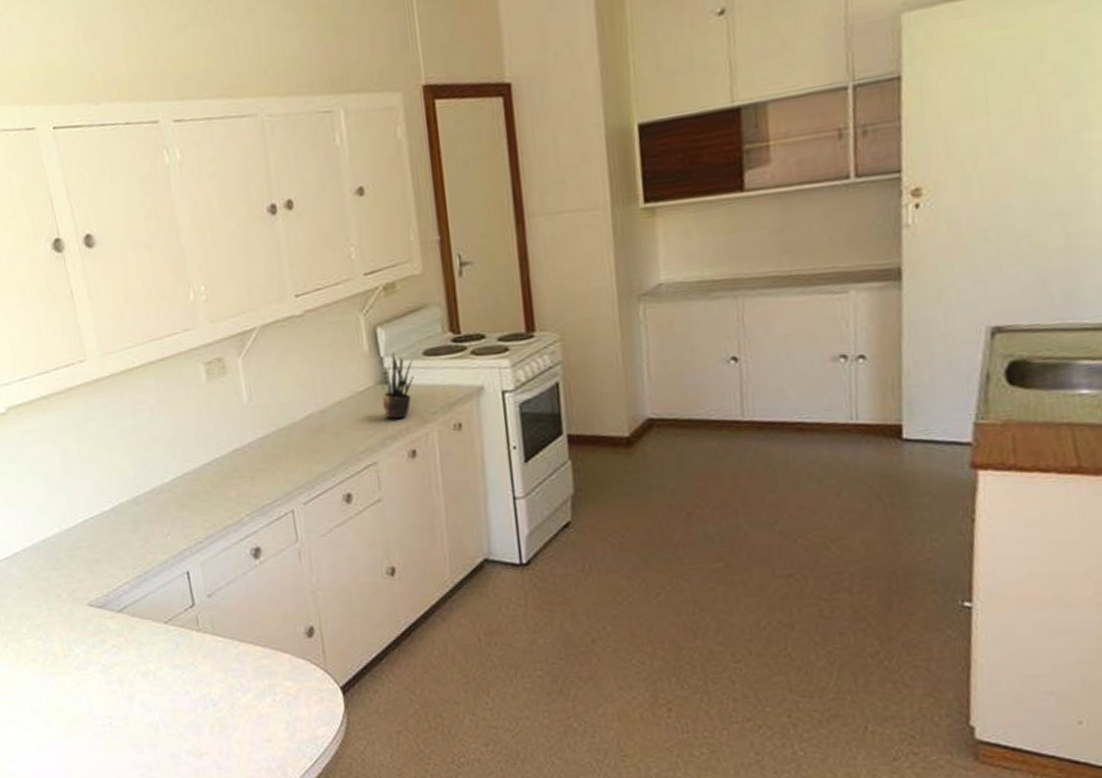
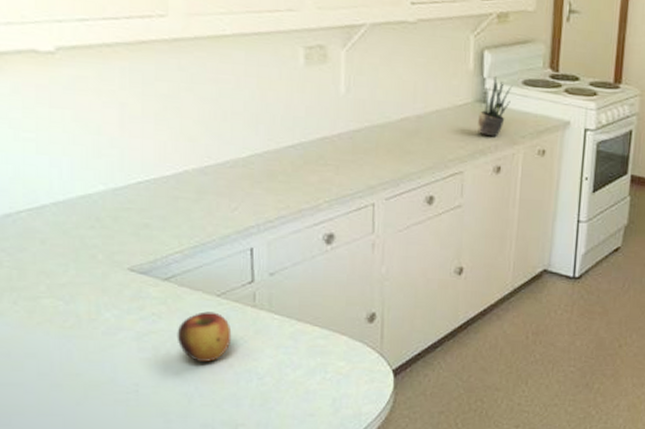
apple: none [136,639,184,690] -> present [177,311,232,362]

